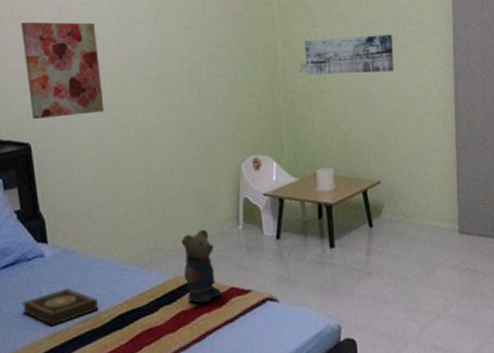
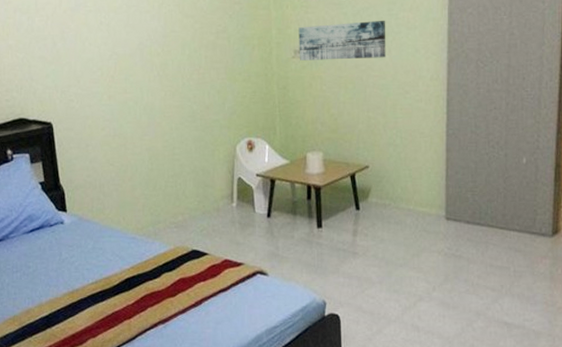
wall art: present [20,21,104,119] -> none [43,12,114,100]
book: present [21,288,99,325] -> none [45,252,110,284]
teddy bear: present [181,229,221,303] -> none [181,205,216,272]

